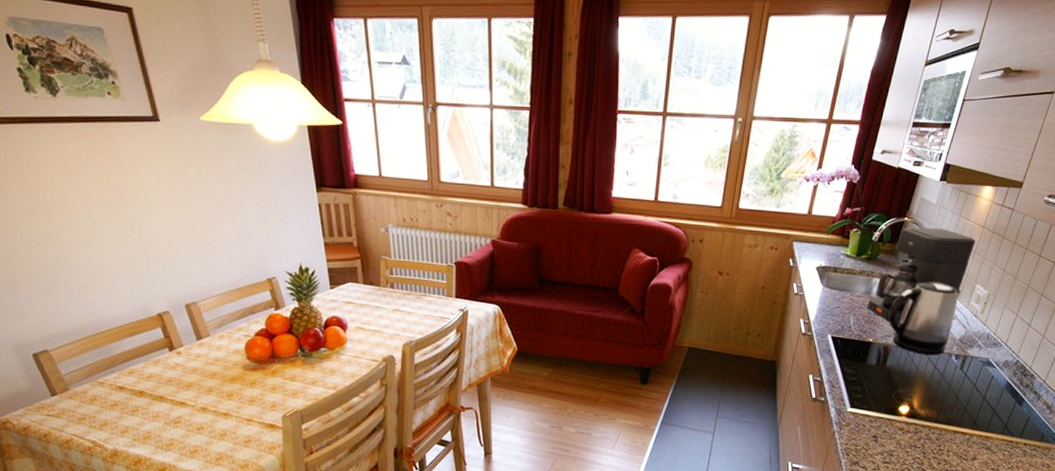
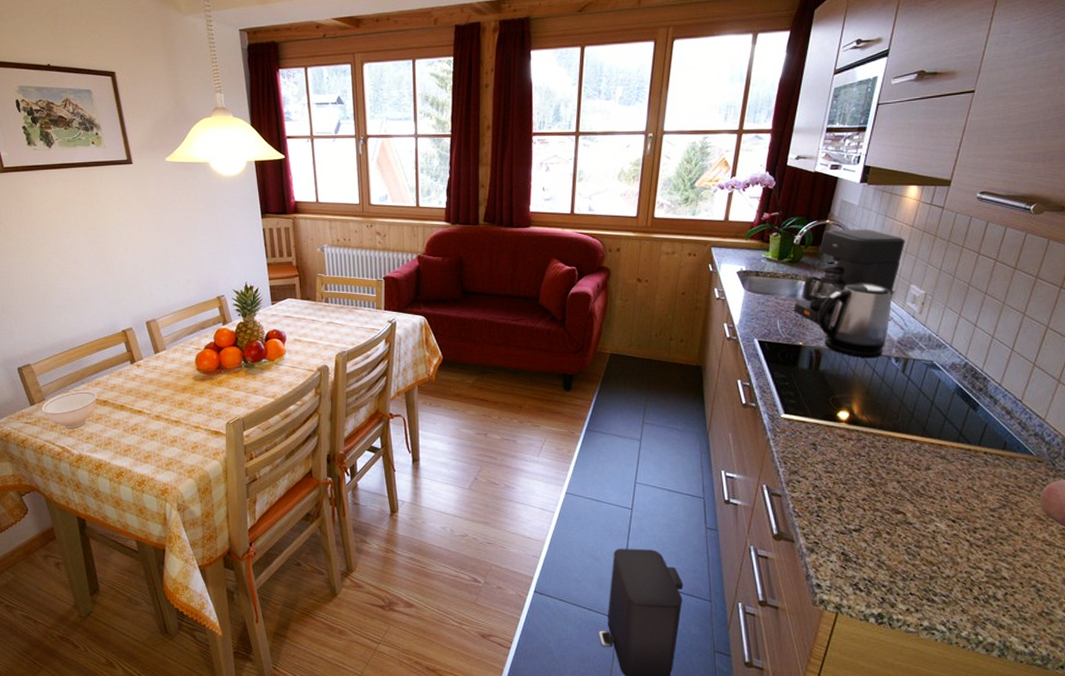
bowl: none [65,380,131,421] -> present [42,390,97,428]

